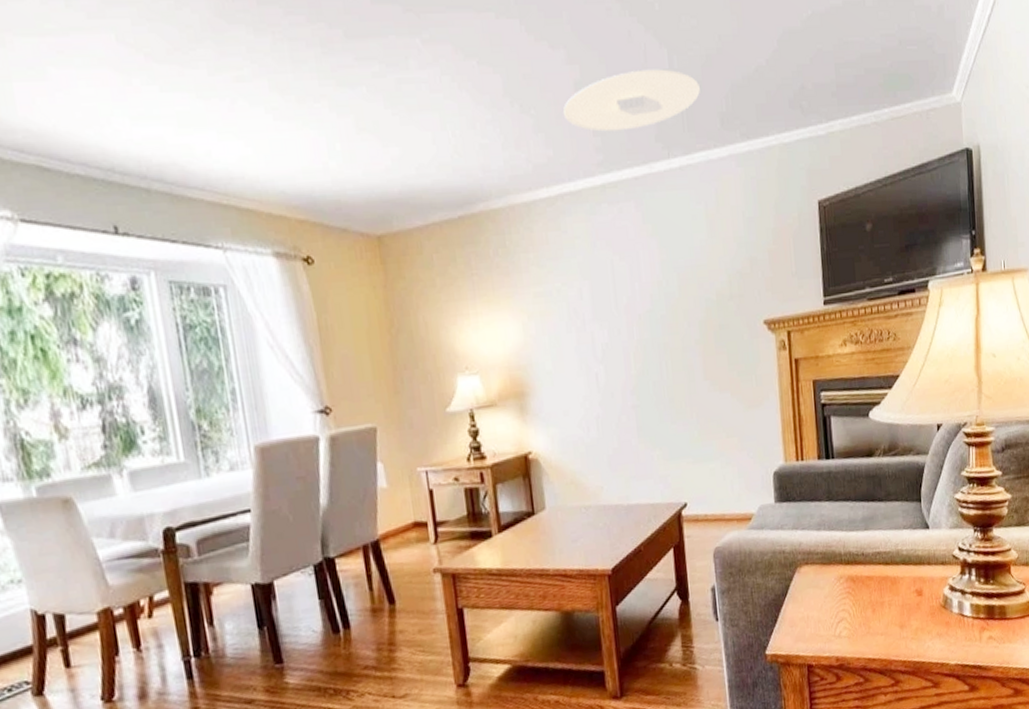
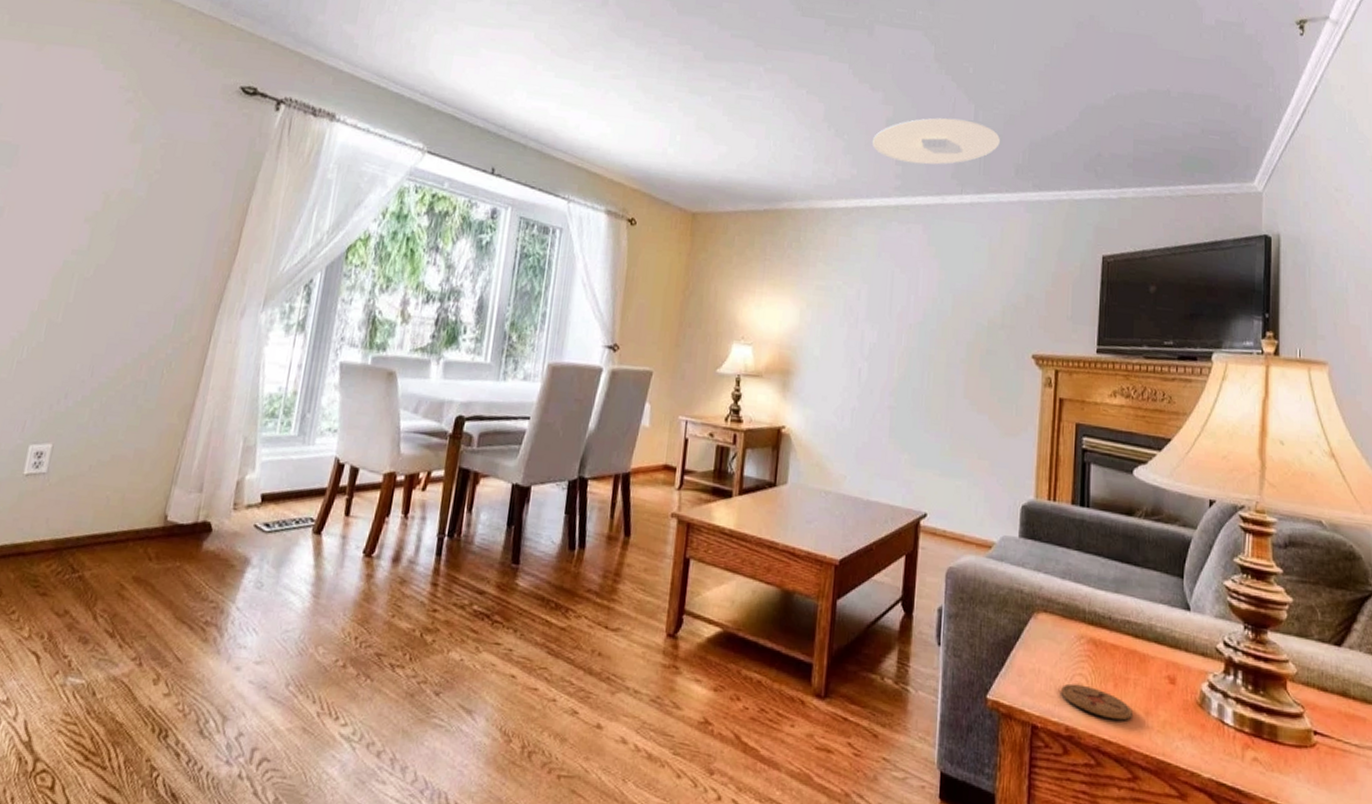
coaster: none [828,618,890,641] -> present [1061,683,1132,721]

